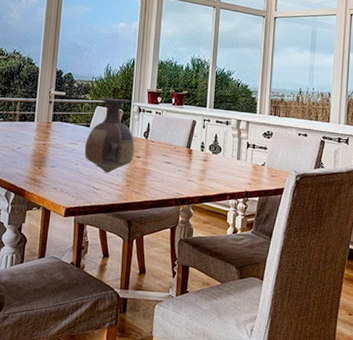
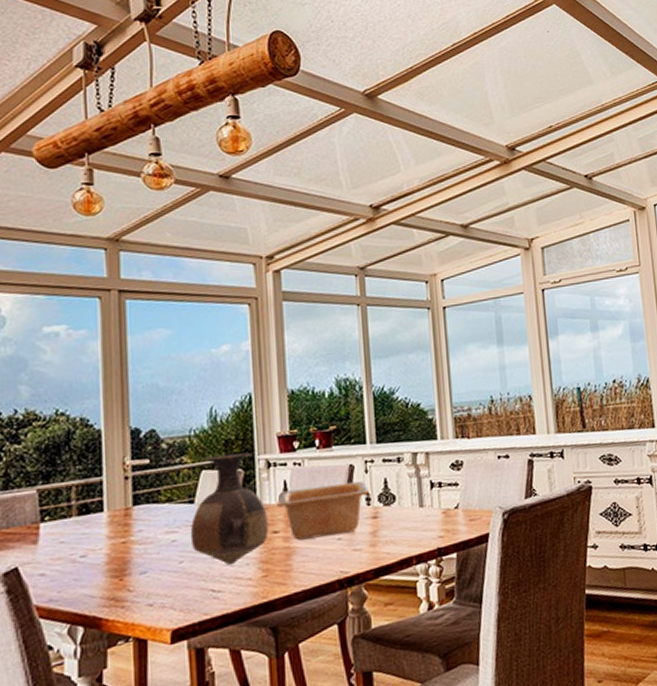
serving bowl: none [142,130,205,168] -> present [277,480,371,540]

